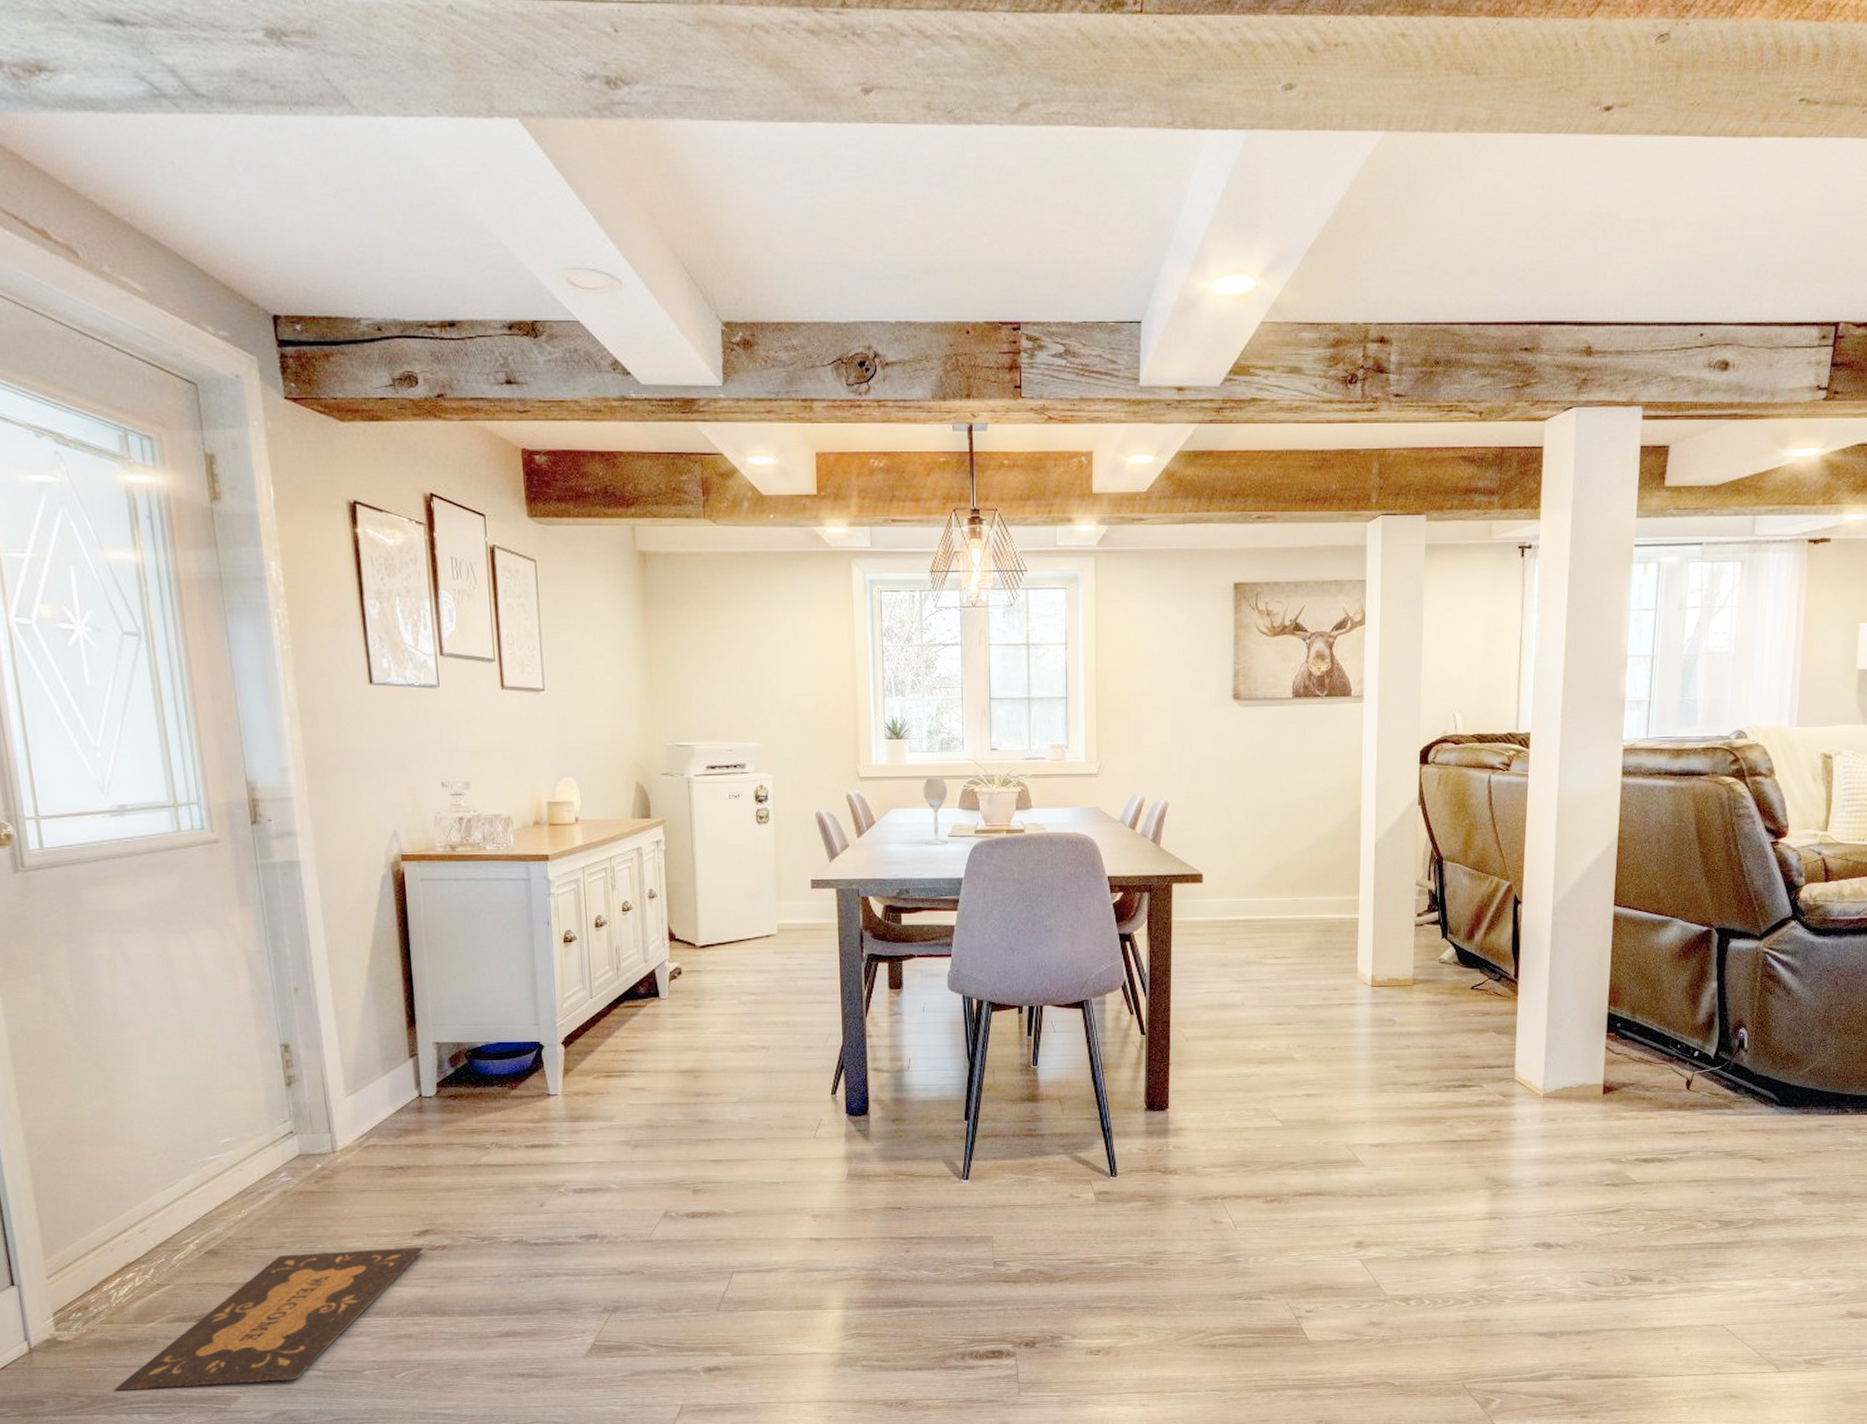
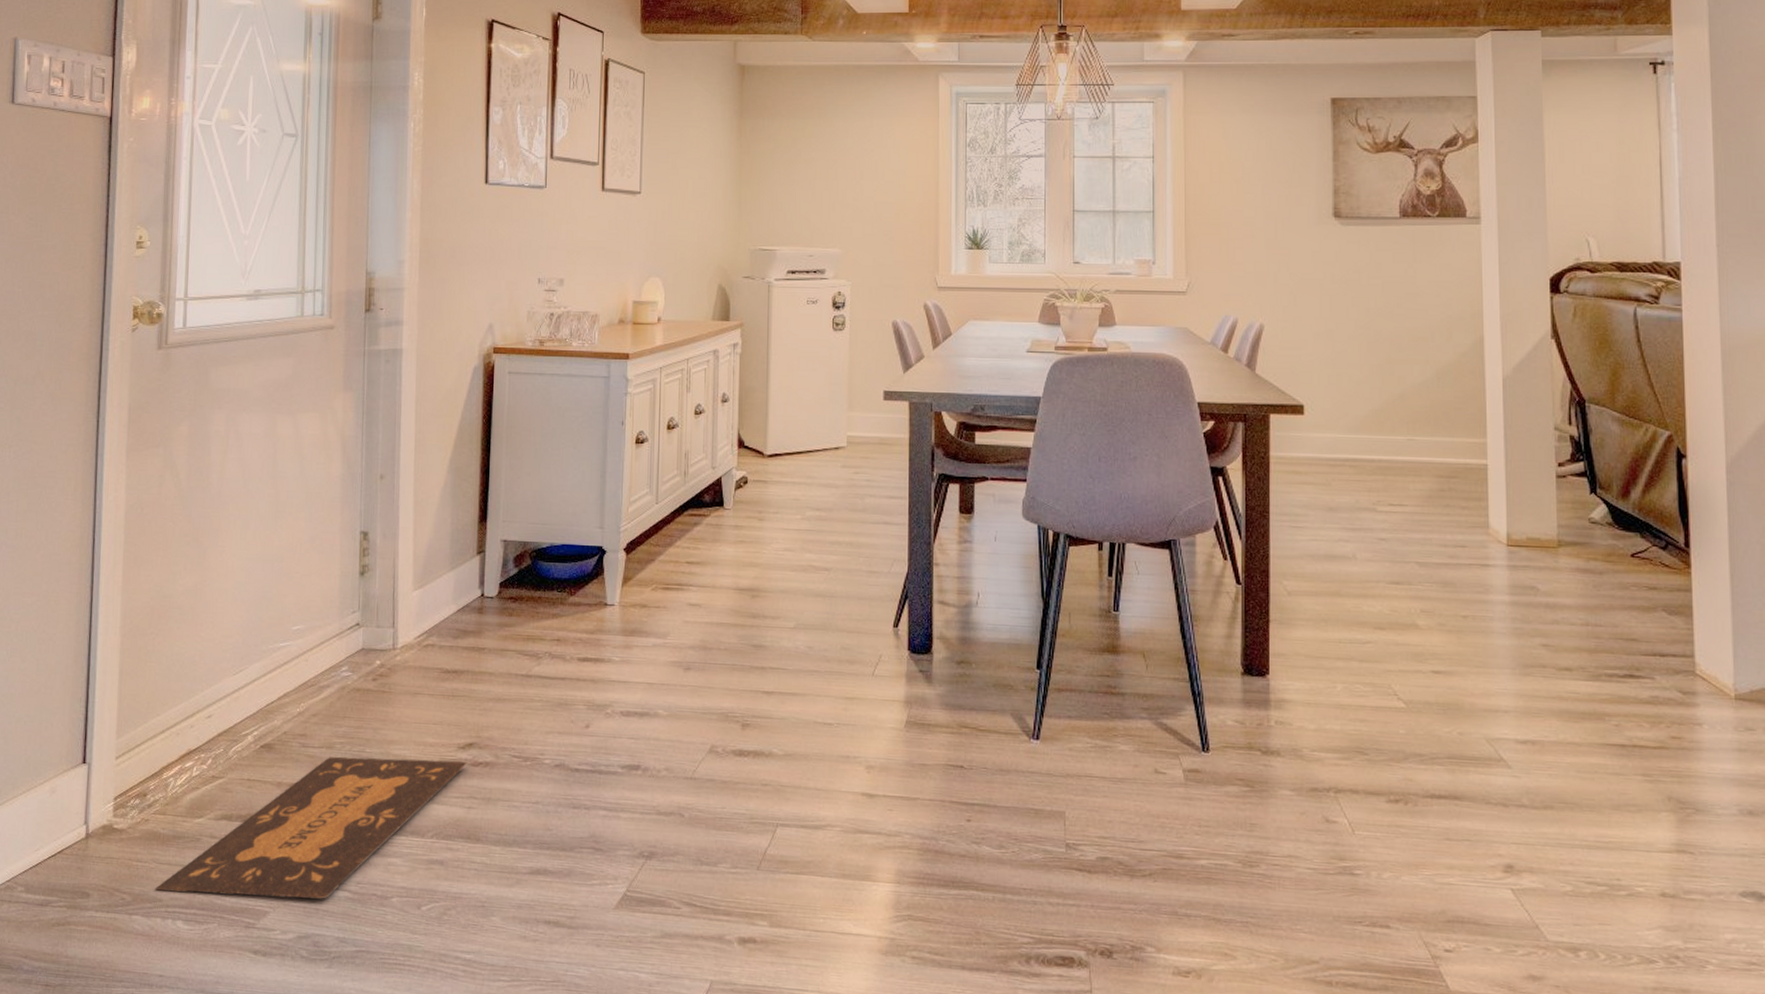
wineglass: present [923,777,948,845] -> none [1002,289,1028,361]

